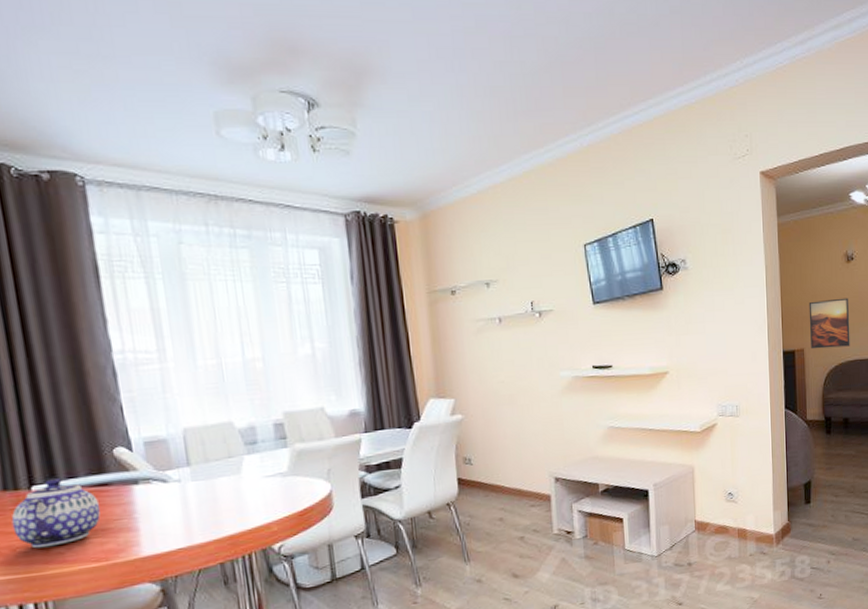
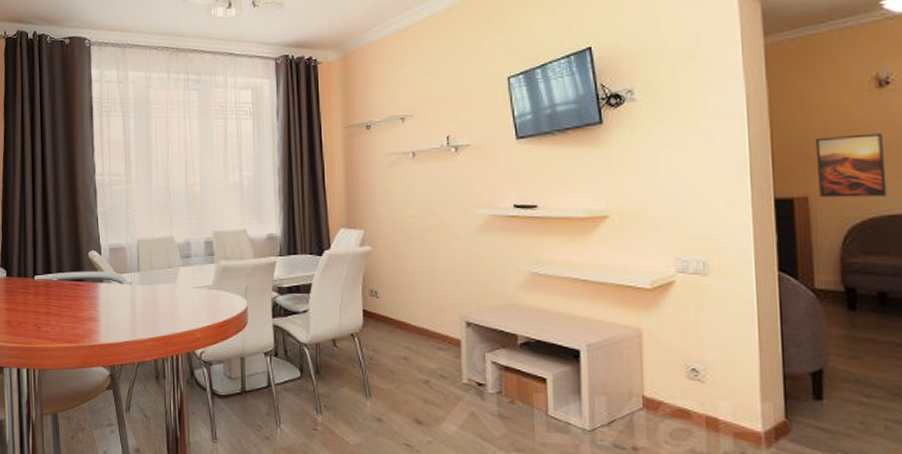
teapot: present [11,478,101,549] -> none [20,271,76,325]

